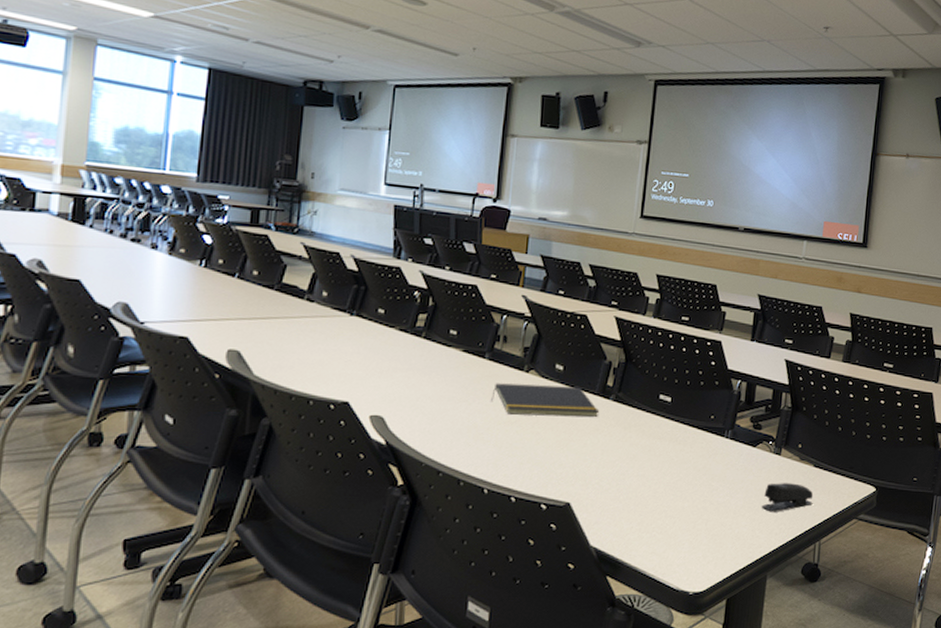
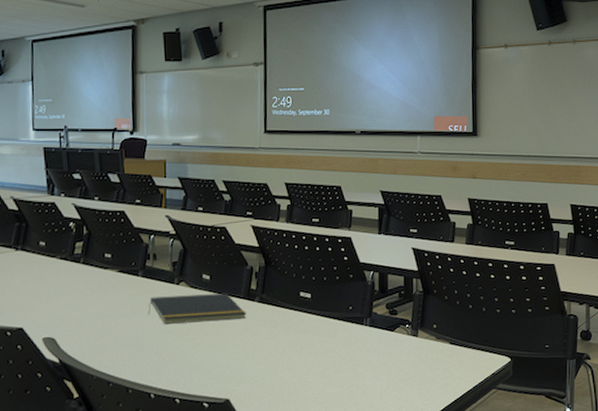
stapler: present [761,483,813,512] -> none [405,361,453,390]

